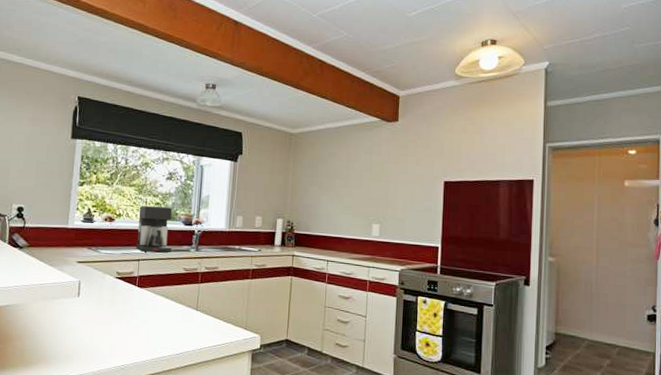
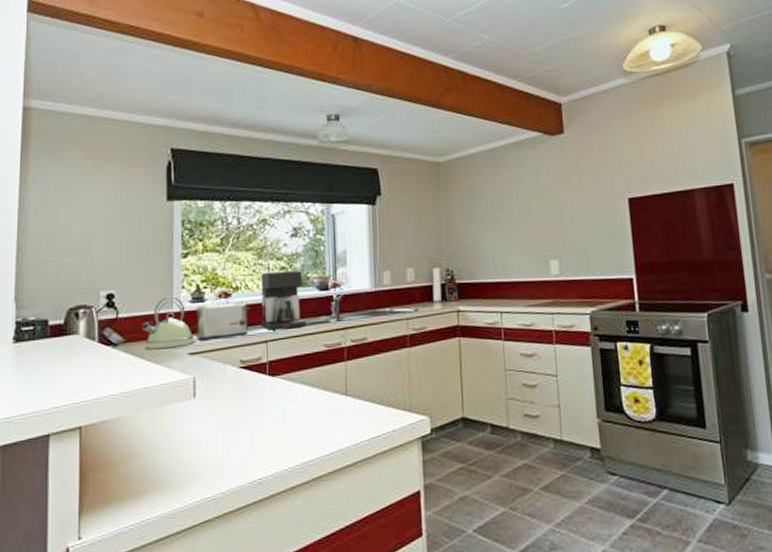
kettle: none [43,215,83,256] -> present [142,296,194,350]
toaster: none [84,225,129,254] -> present [195,302,251,342]

